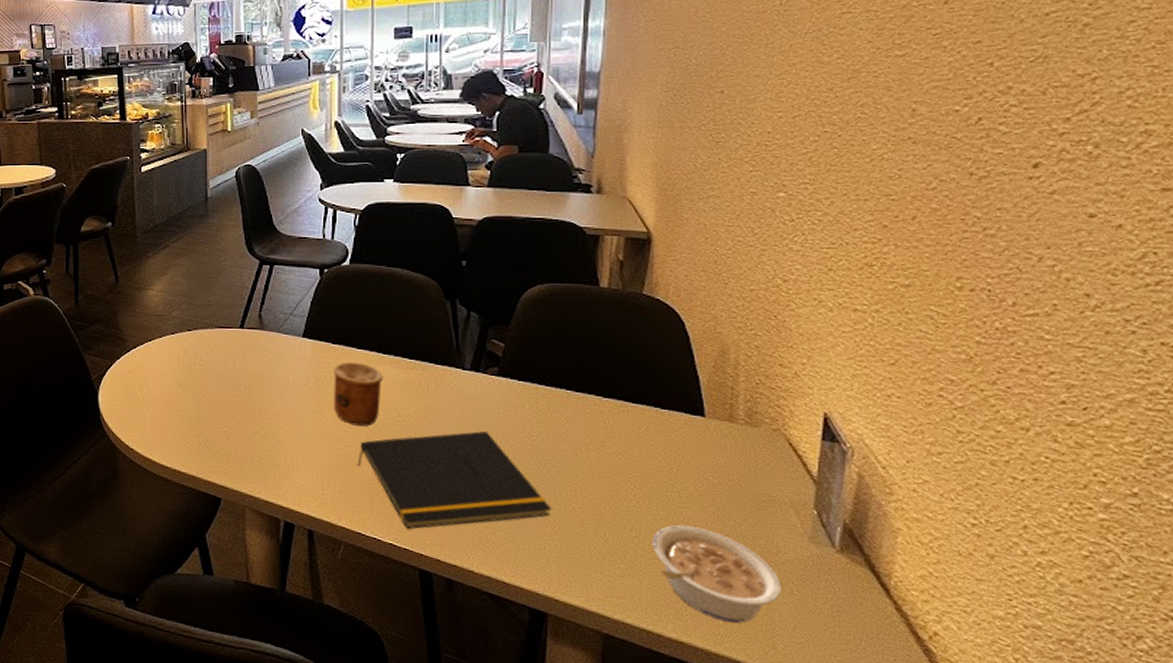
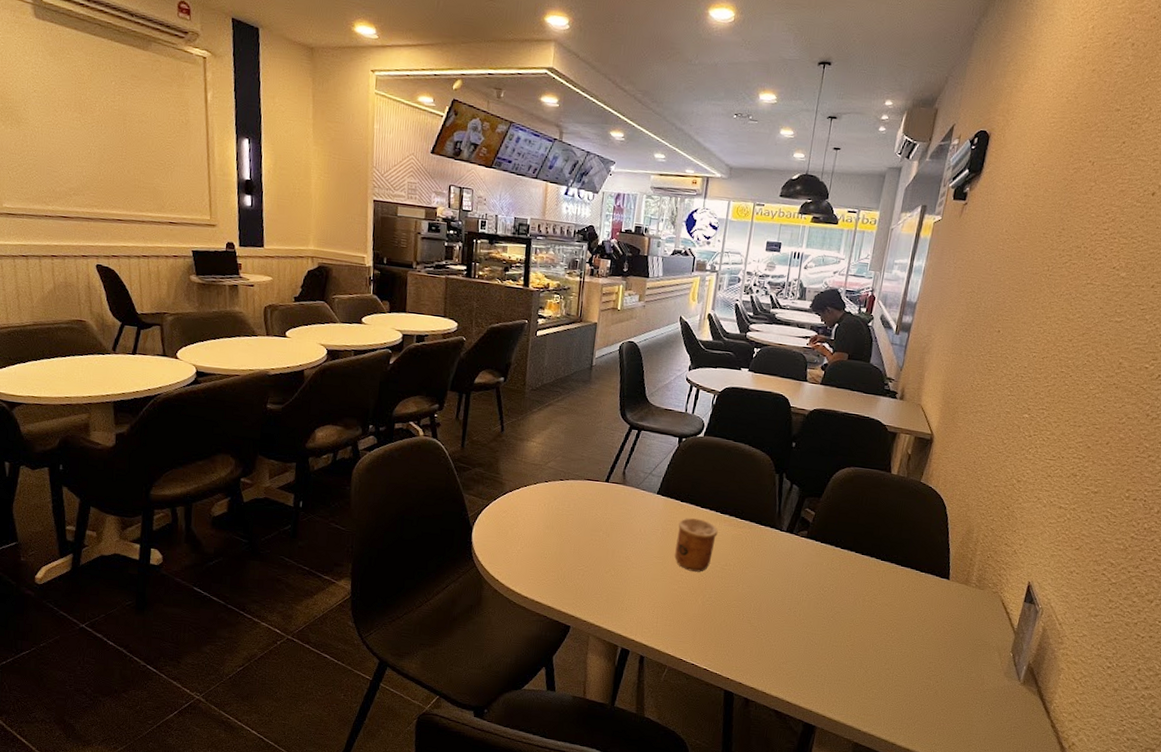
notepad: present [357,431,552,530] -> none [687,581,831,658]
legume: present [652,524,781,623] -> none [898,660,981,735]

